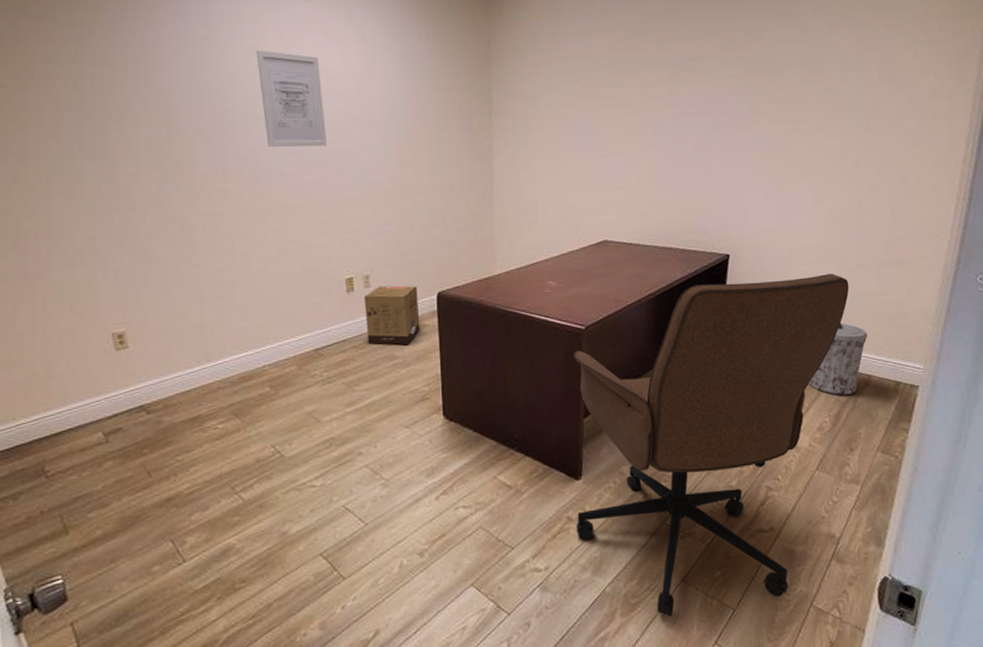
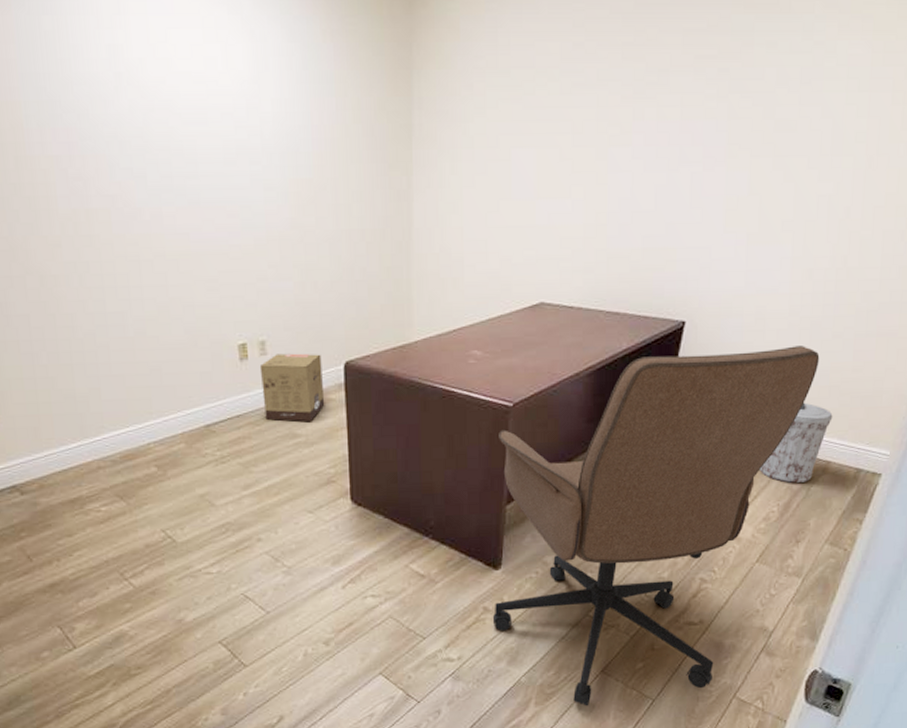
wall art: present [256,50,328,147] -> none [117,51,212,182]

